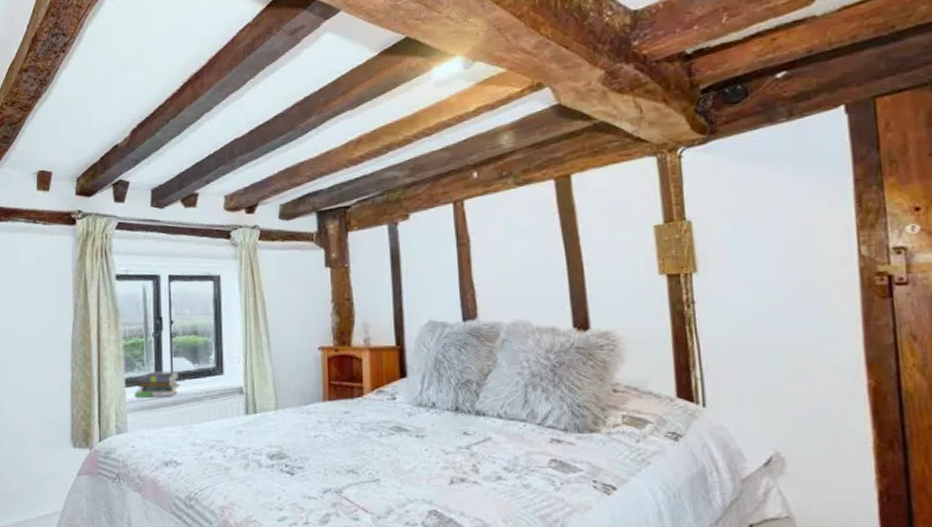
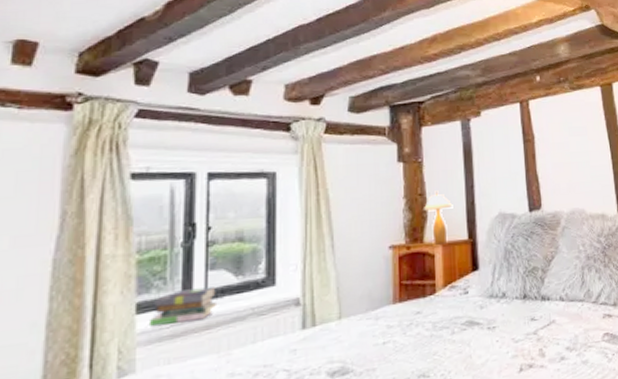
table lamp: none [350,297,379,351] -> present [423,192,452,246]

